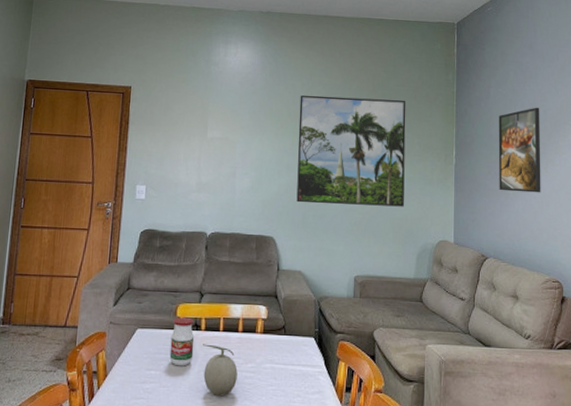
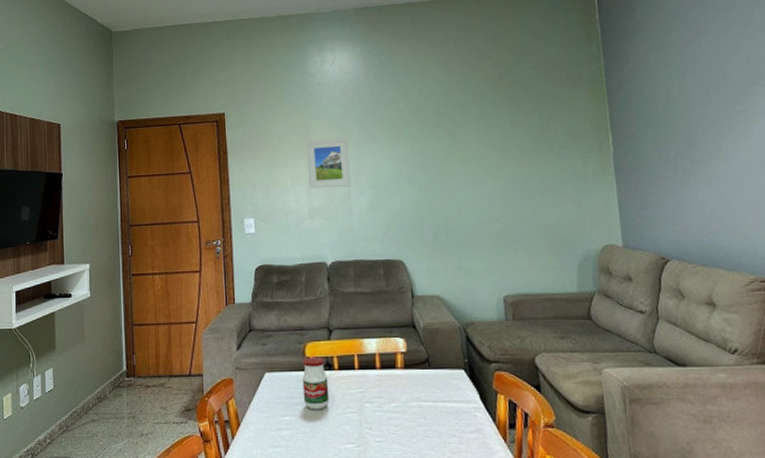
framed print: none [200,121,239,167] -> present [306,138,351,188]
fruit: present [203,344,238,396] -> none [338,384,382,440]
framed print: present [296,95,406,207] -> none [413,84,556,219]
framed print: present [498,107,541,193] -> none [663,70,732,178]

